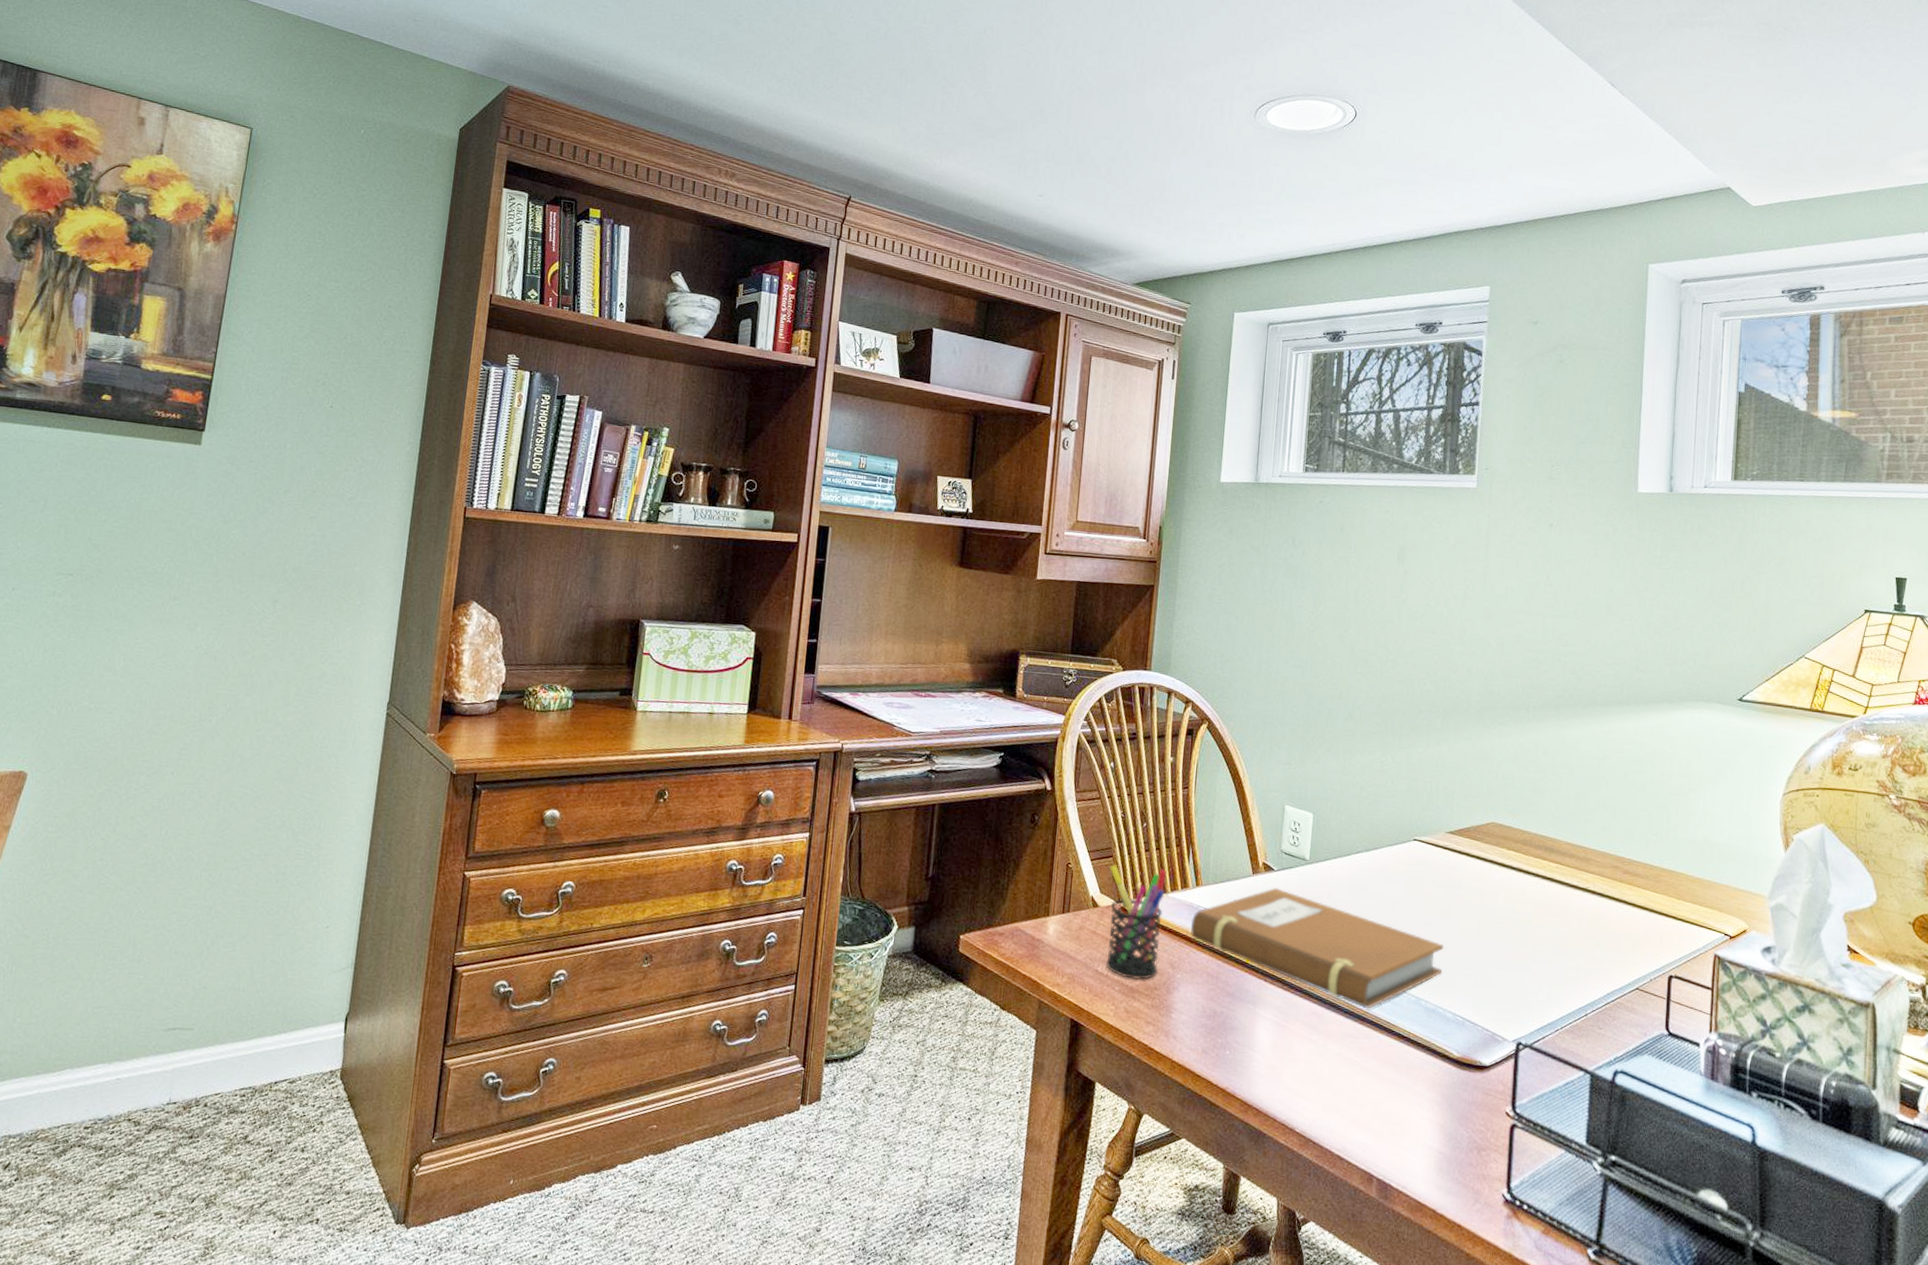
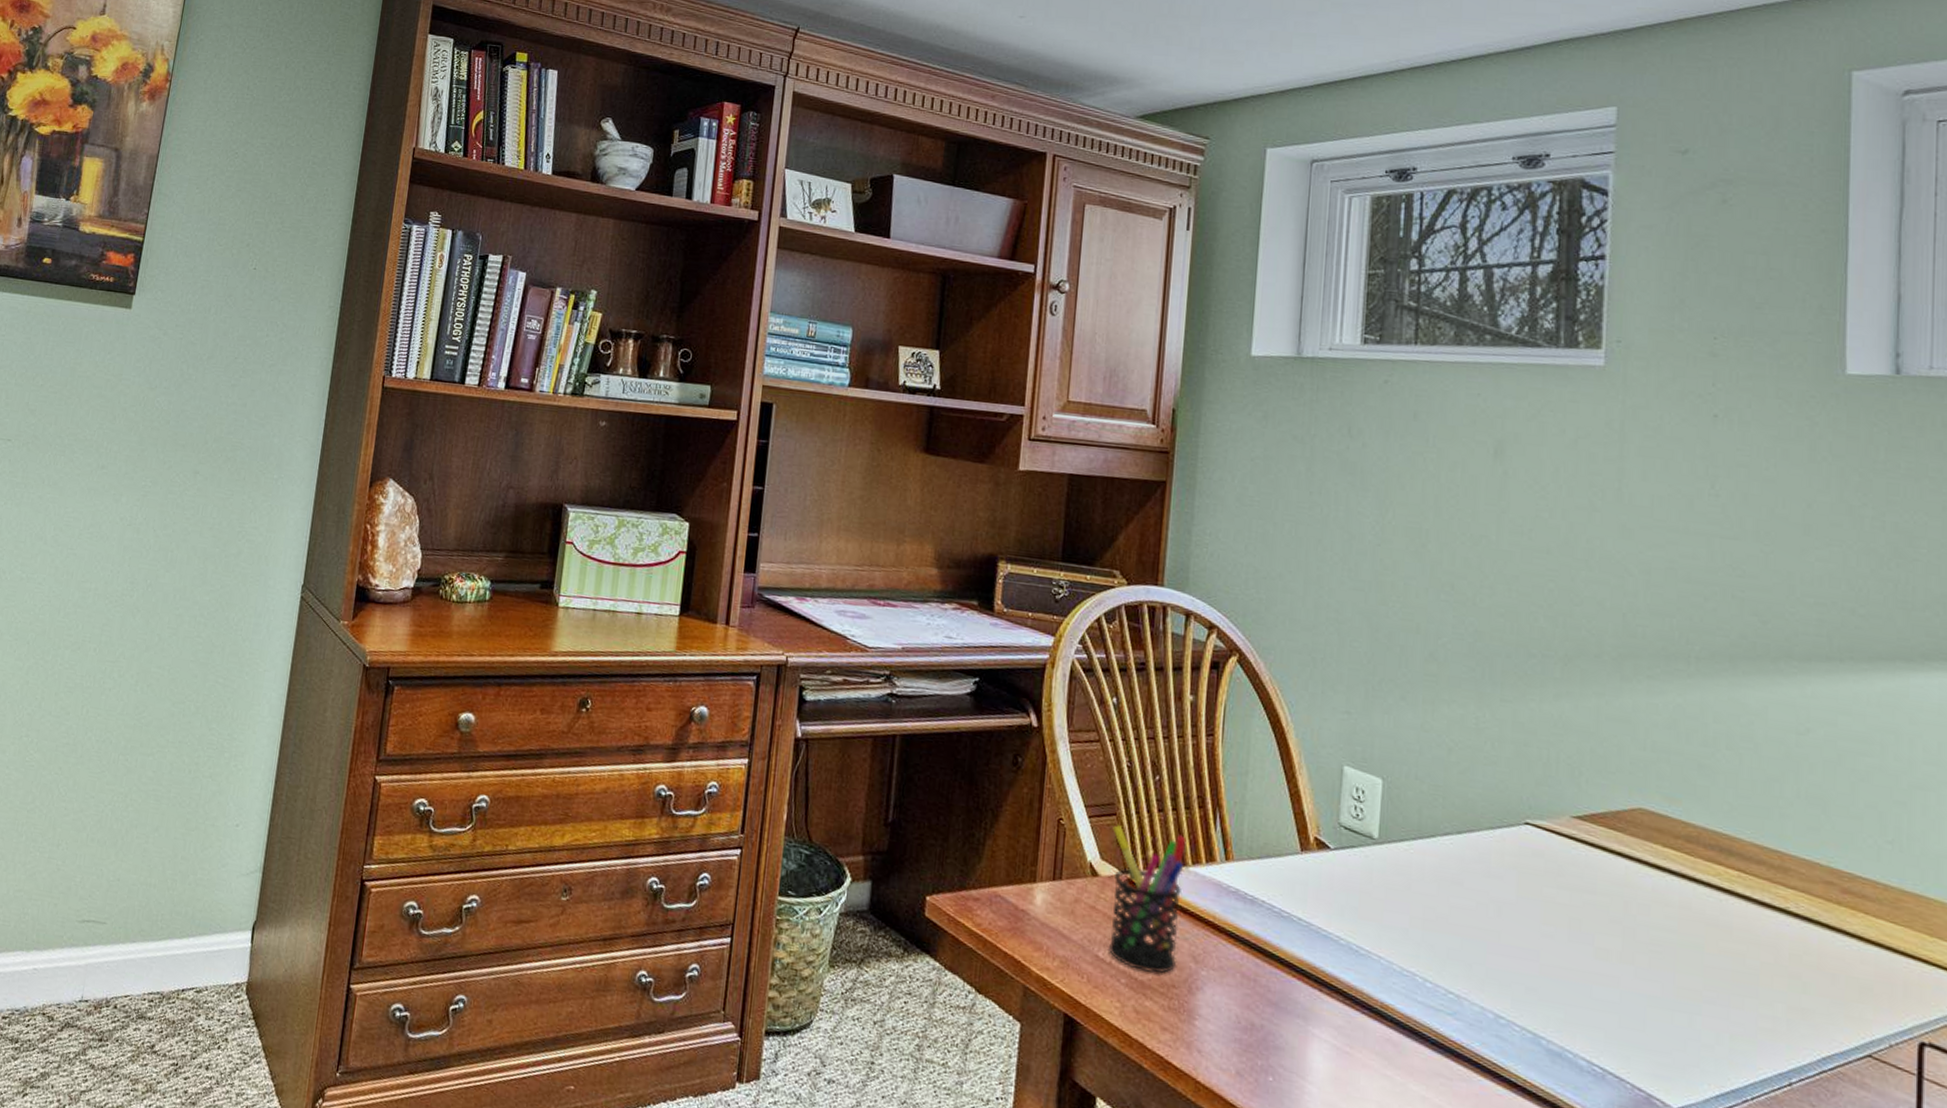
notebook: present [1191,887,1444,1008] -> none [1219,871,1573,1042]

